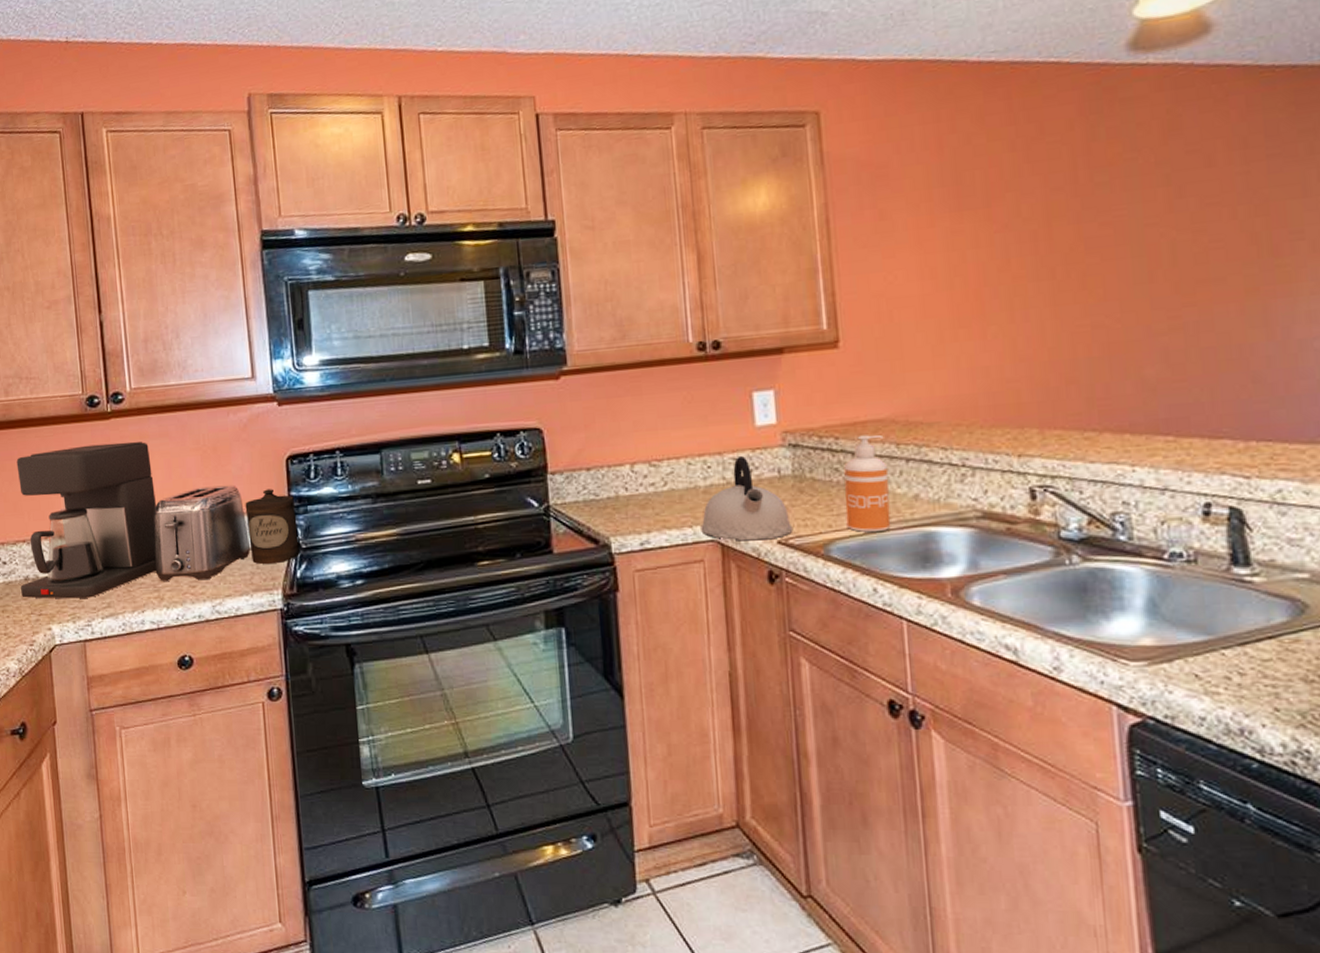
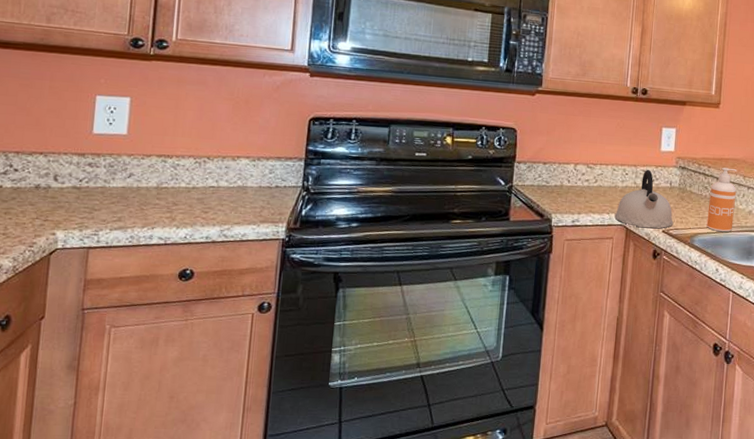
coffee maker: present [16,442,157,599] -> none [28,78,185,211]
toaster: present [153,485,251,581] -> none [171,131,265,208]
canister: present [245,489,300,564] -> none [264,141,310,202]

